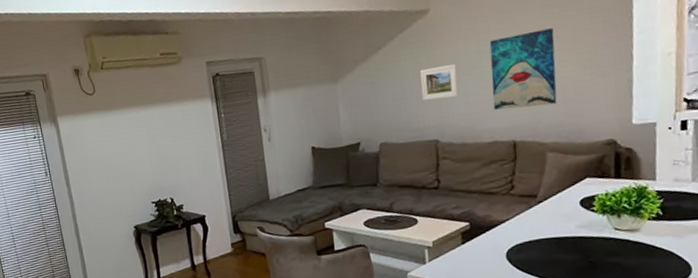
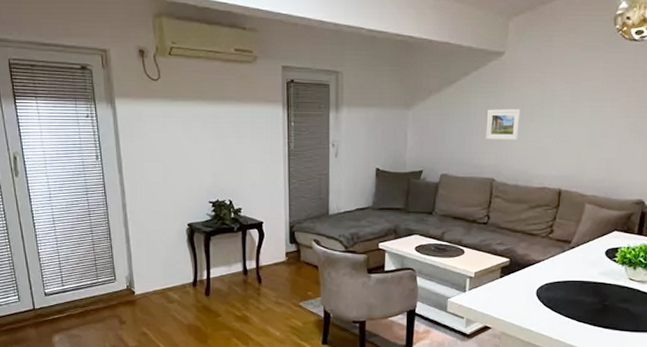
wall art: present [489,28,557,110] -> none [547,90,610,161]

